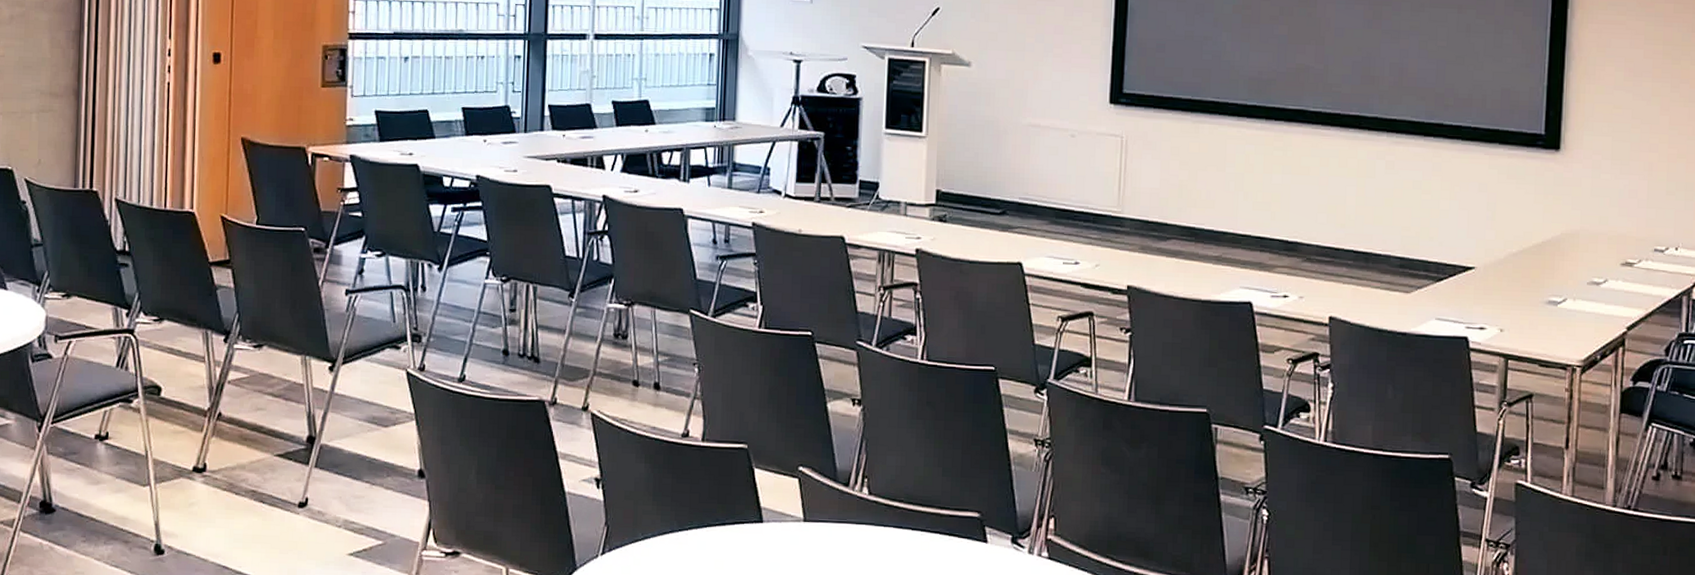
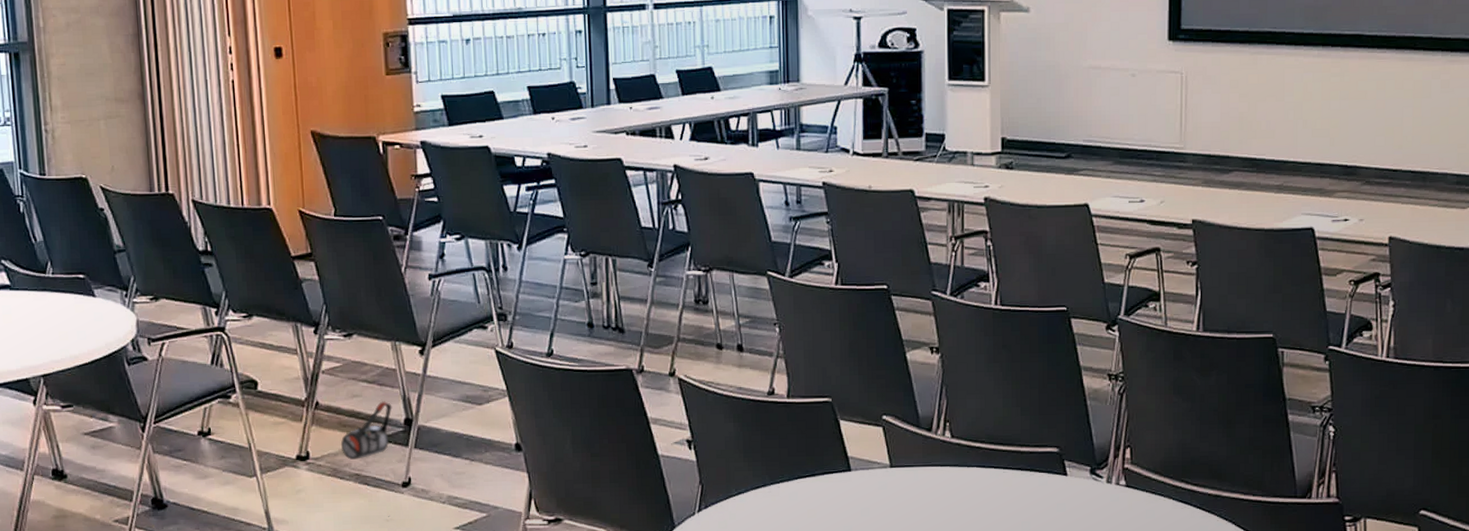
bag: none [239,416,296,538] -> present [340,401,392,517]

